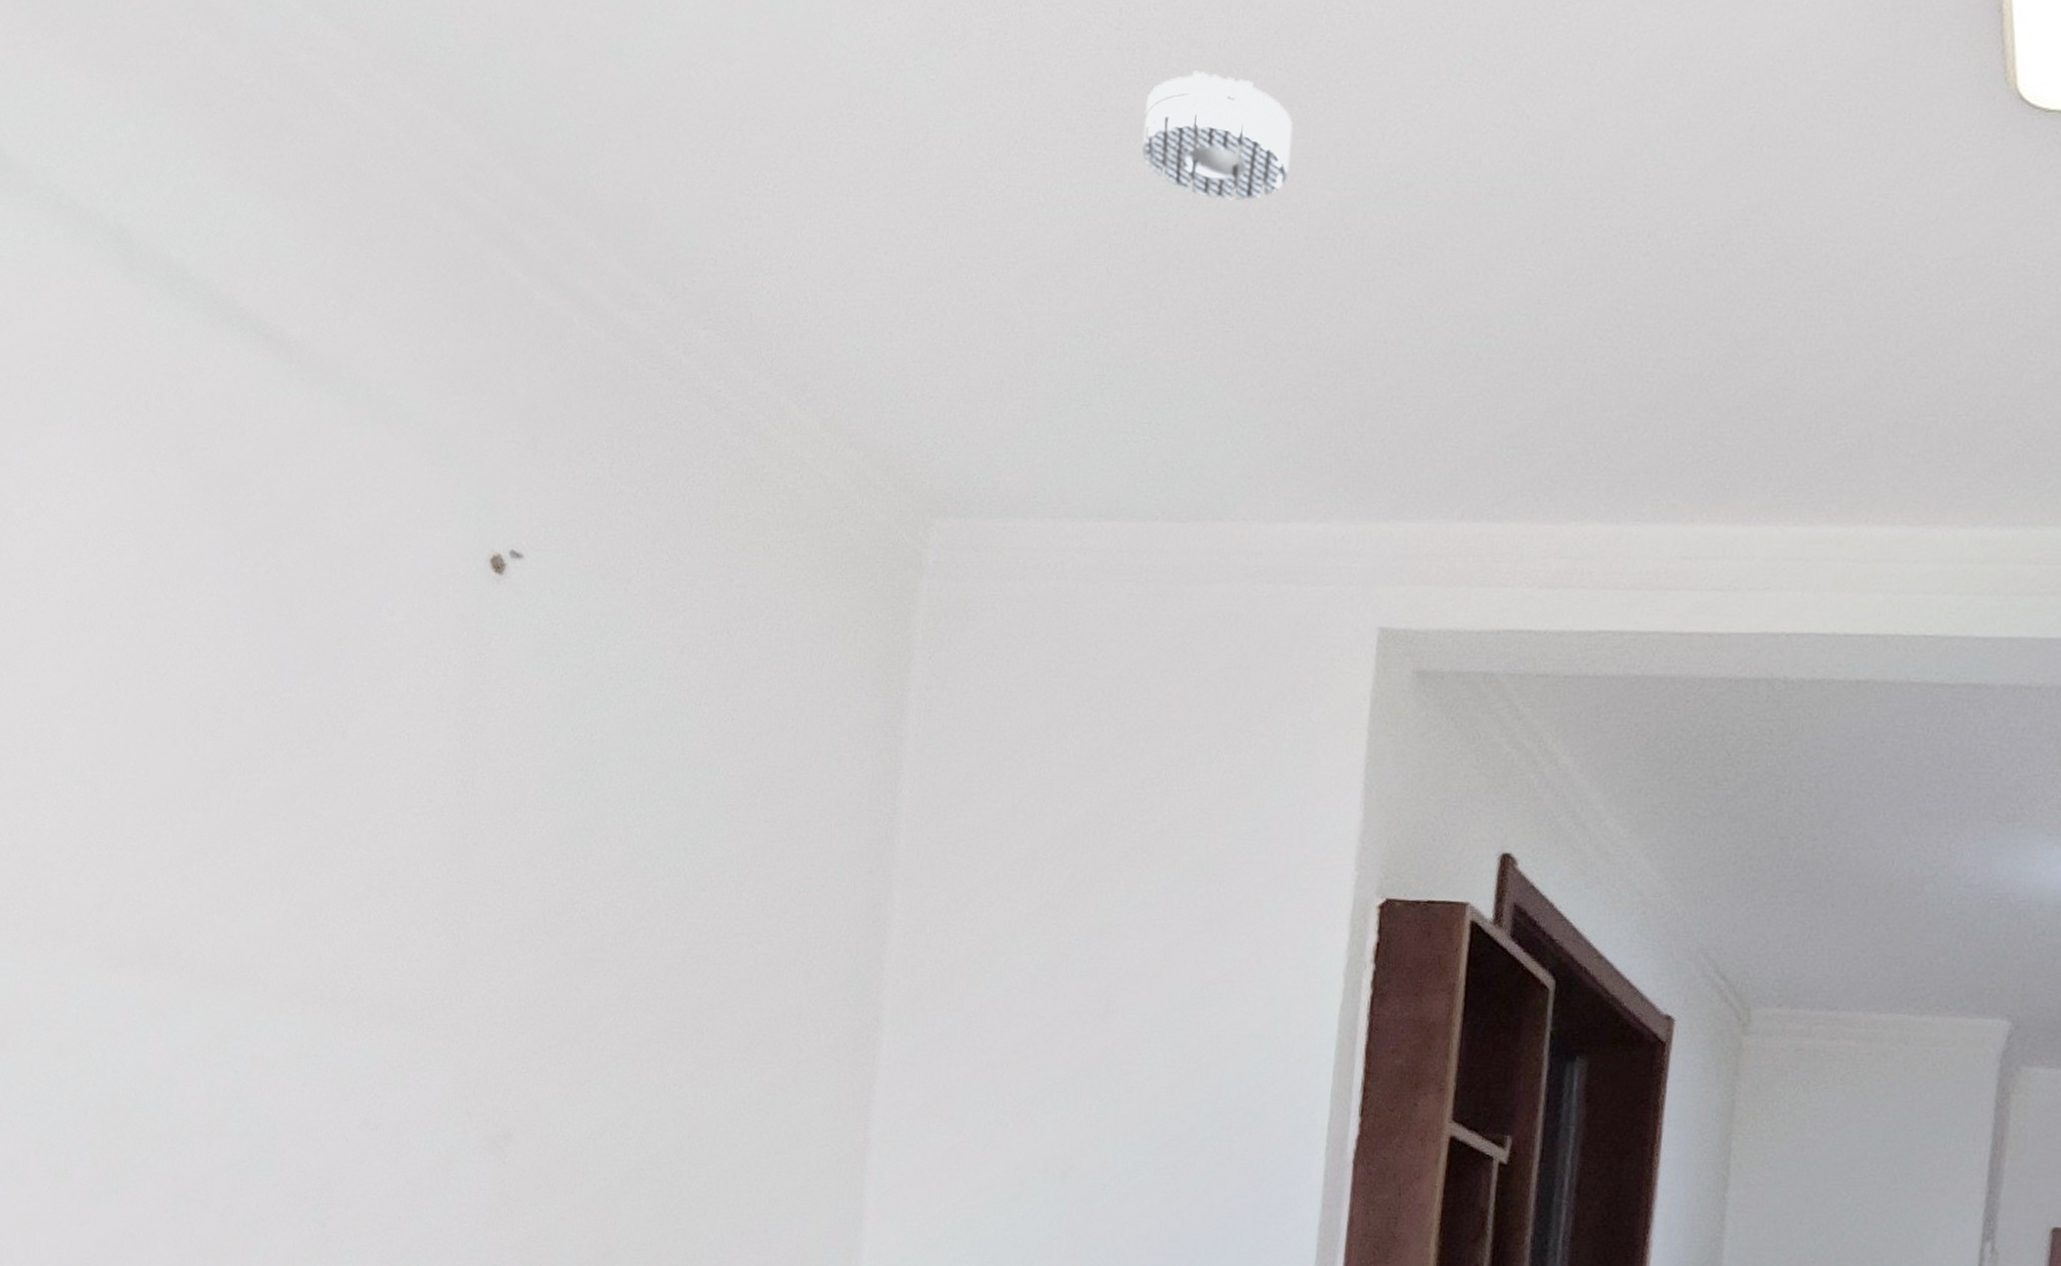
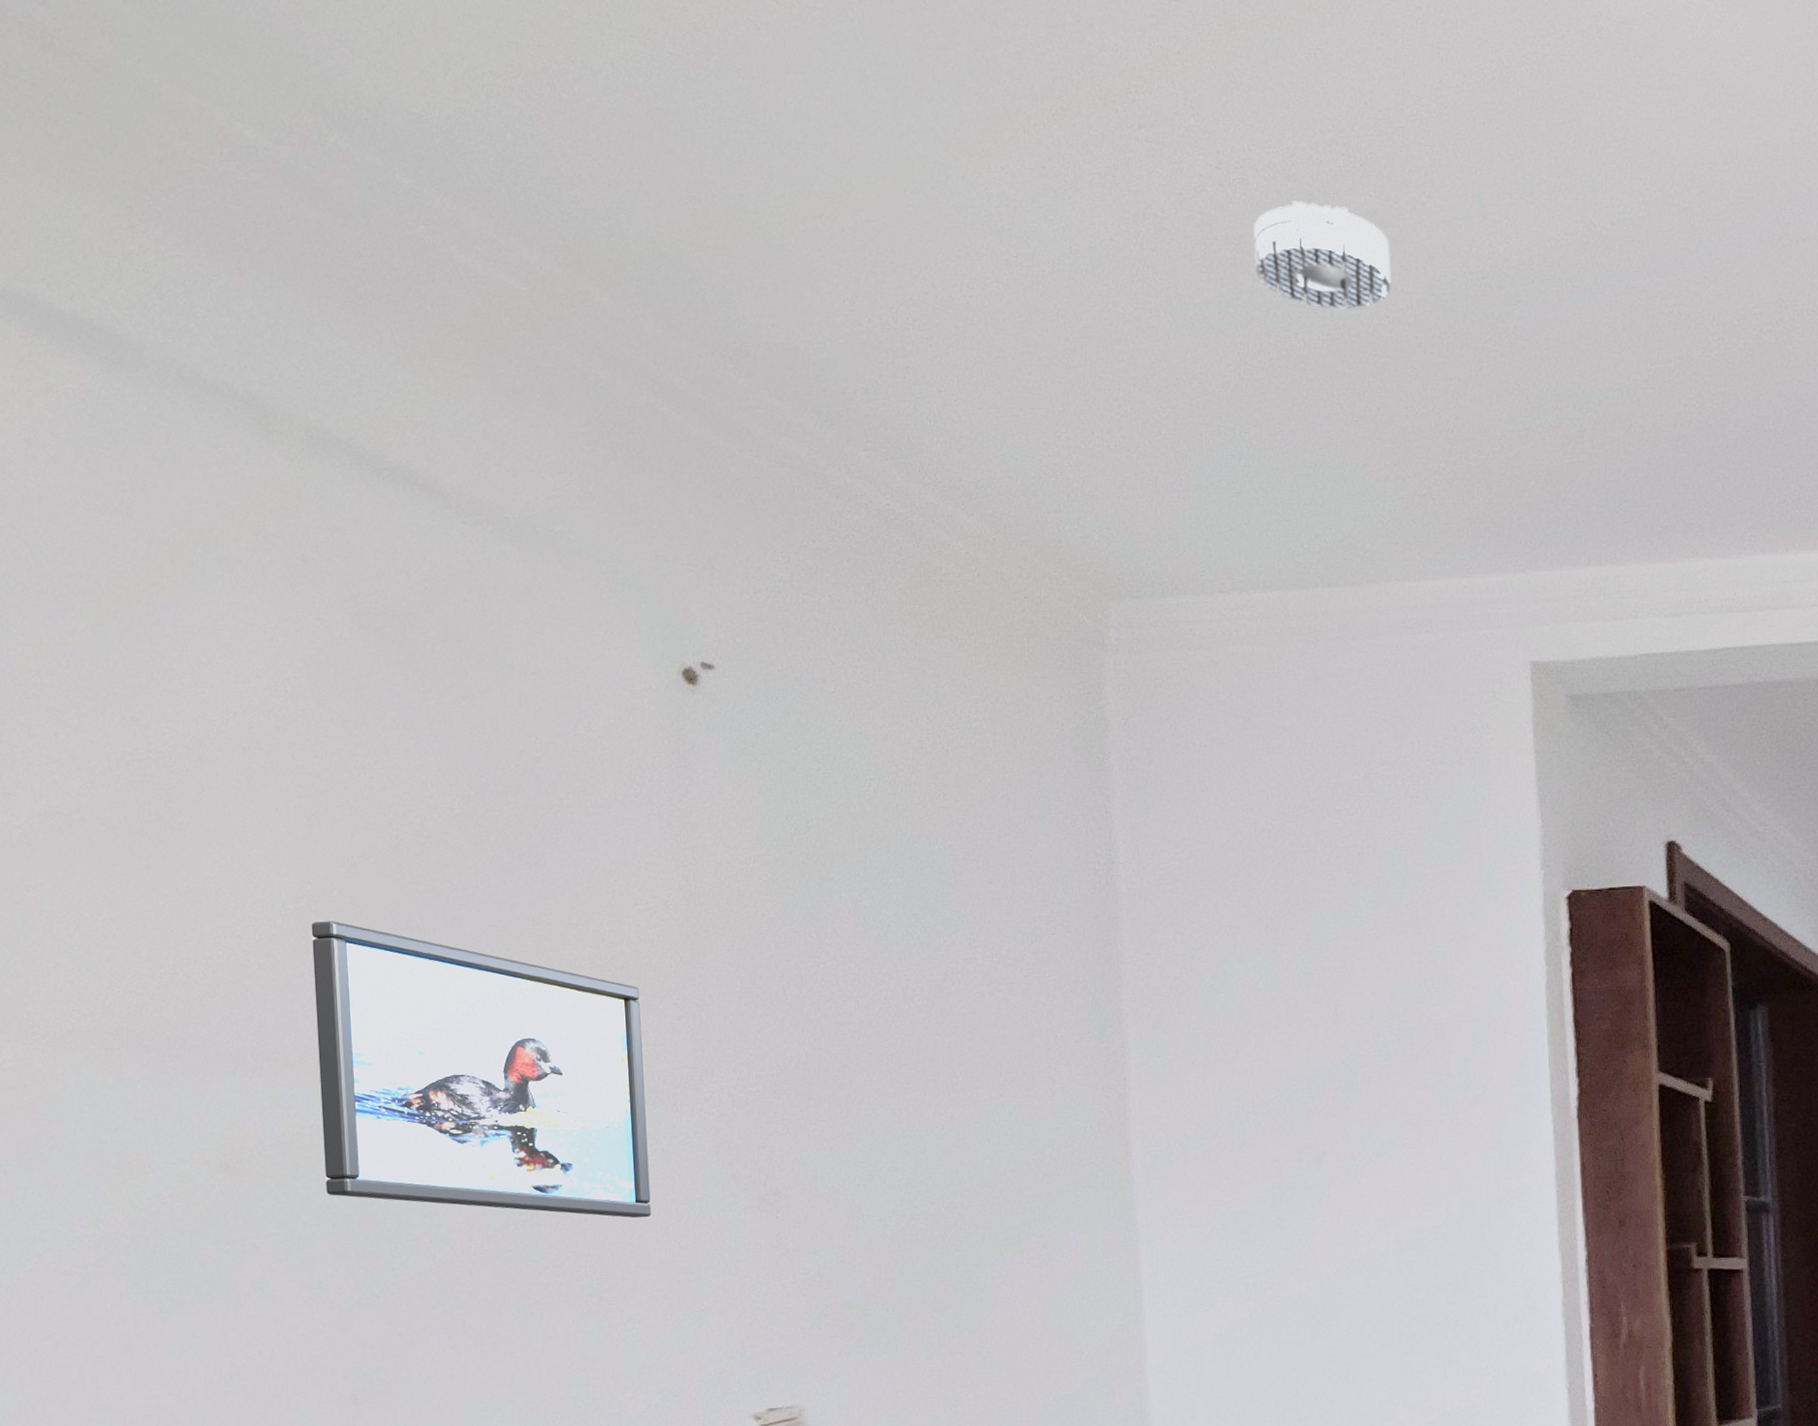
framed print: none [83,792,403,1145] -> present [311,921,651,1218]

